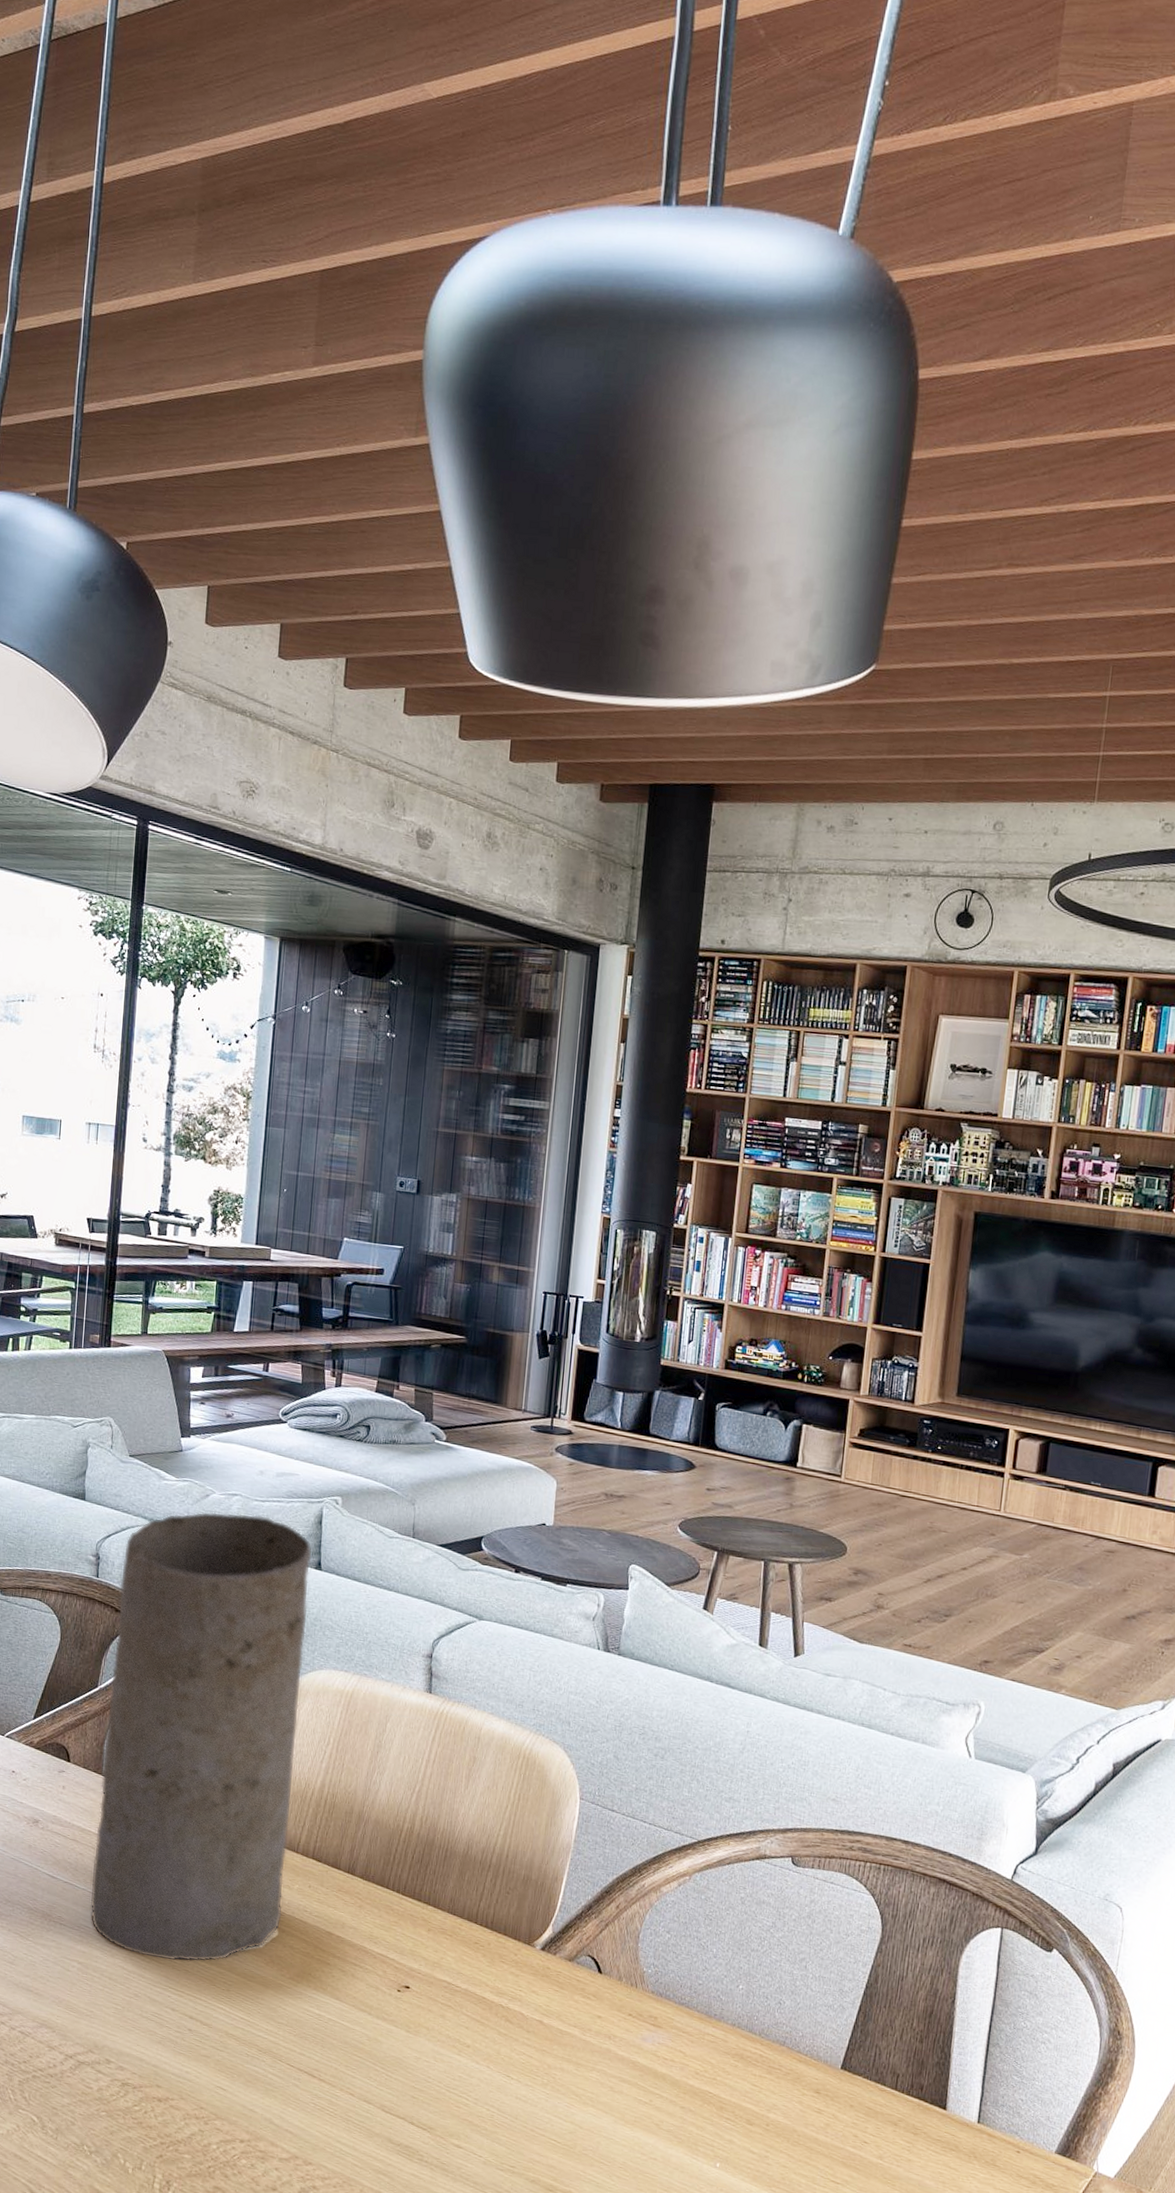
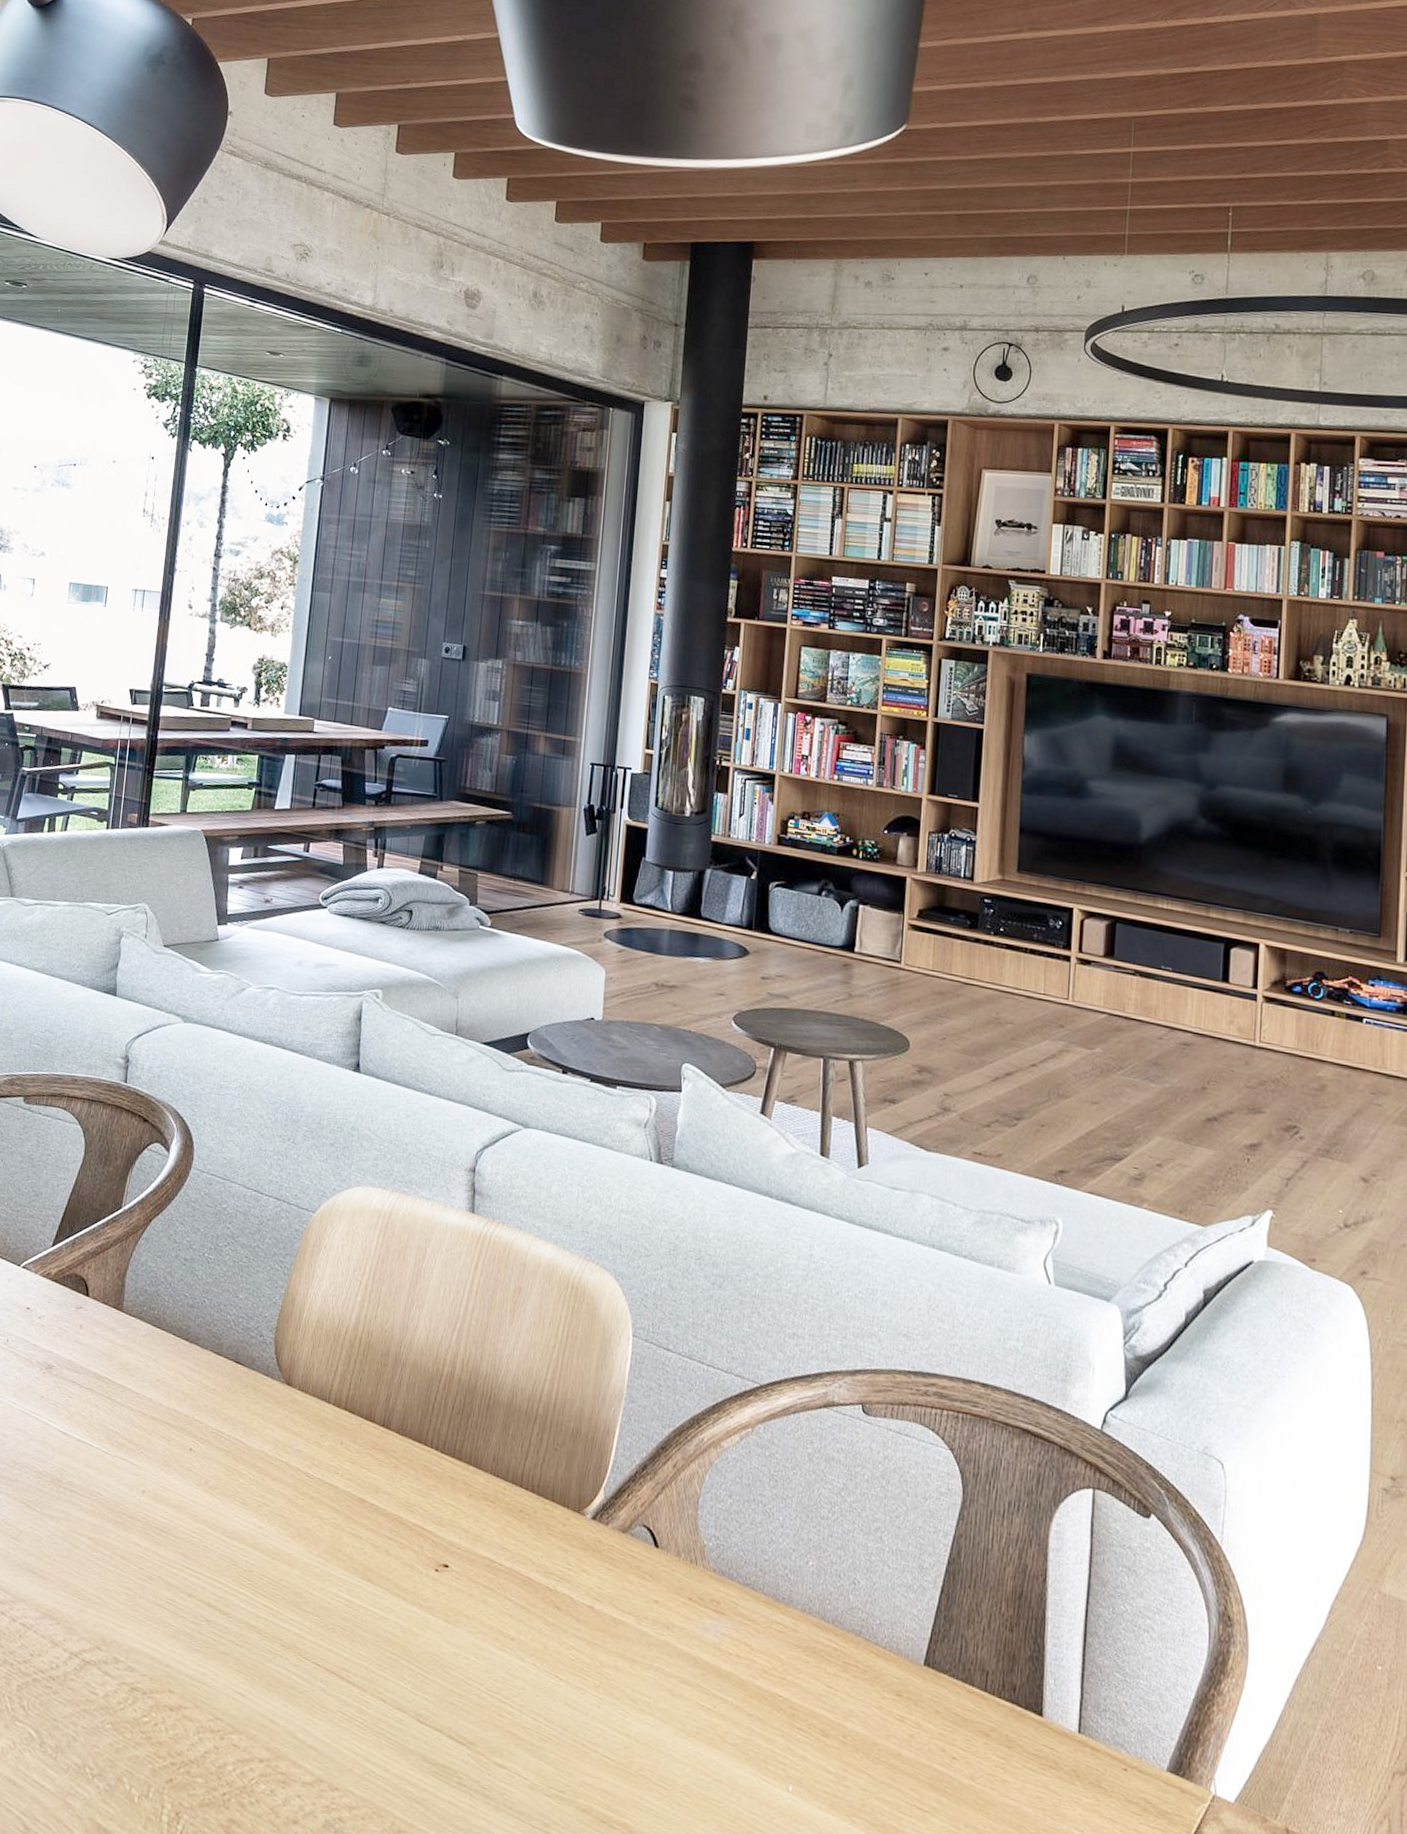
vase: present [90,1512,312,1962] -> none [103,1007,351,1536]

